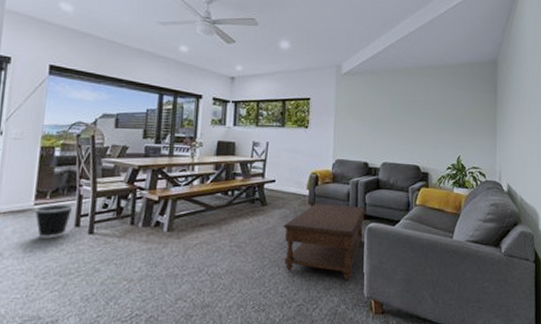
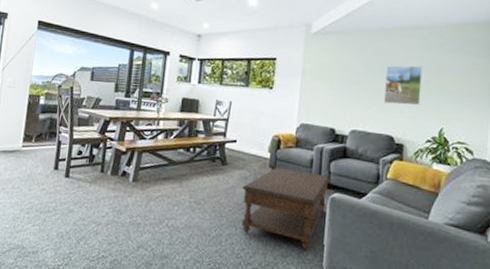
wastebasket: present [34,204,74,239] -> none [22,147,54,178]
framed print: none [410,101,441,137] -> present [384,65,423,105]

